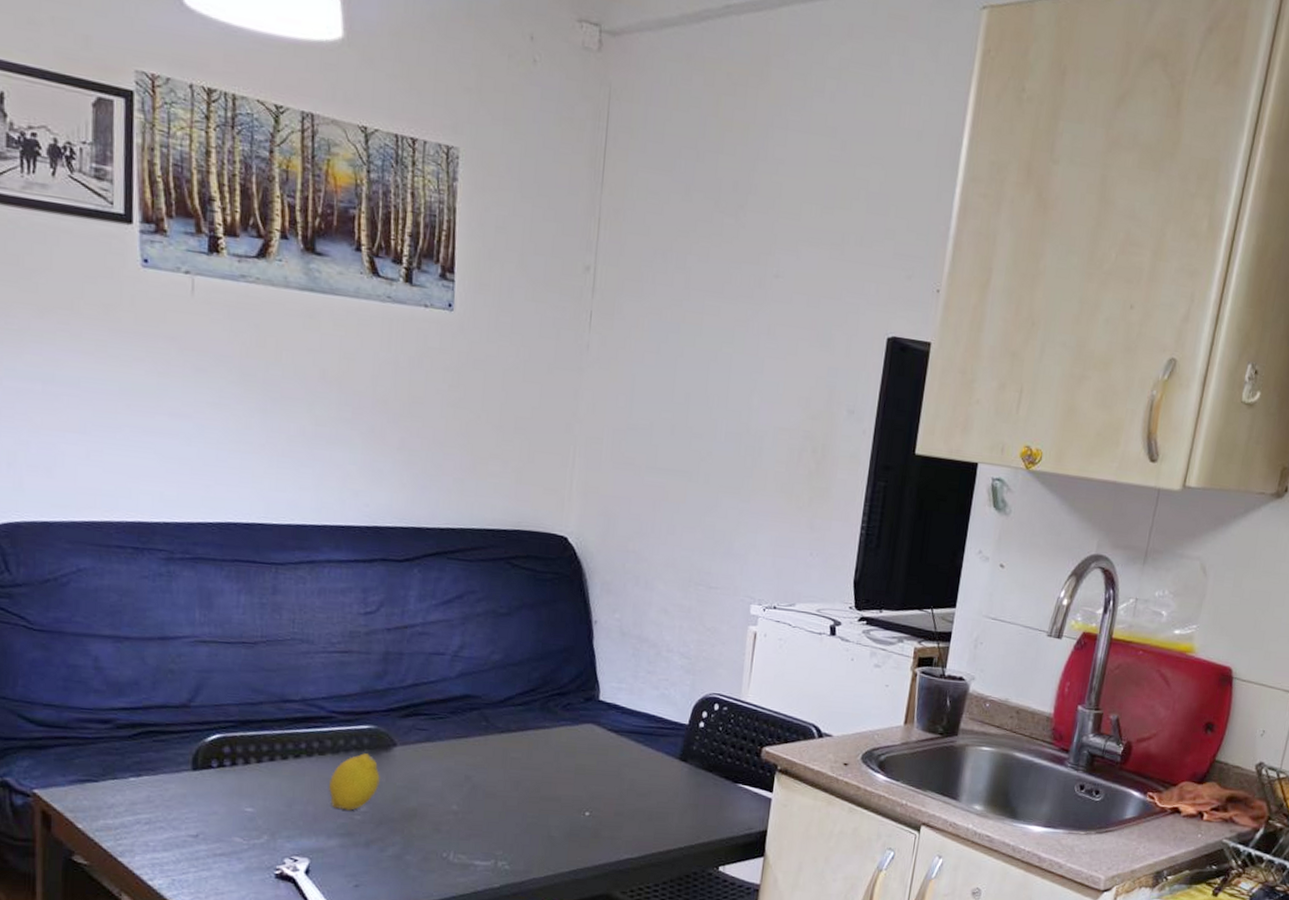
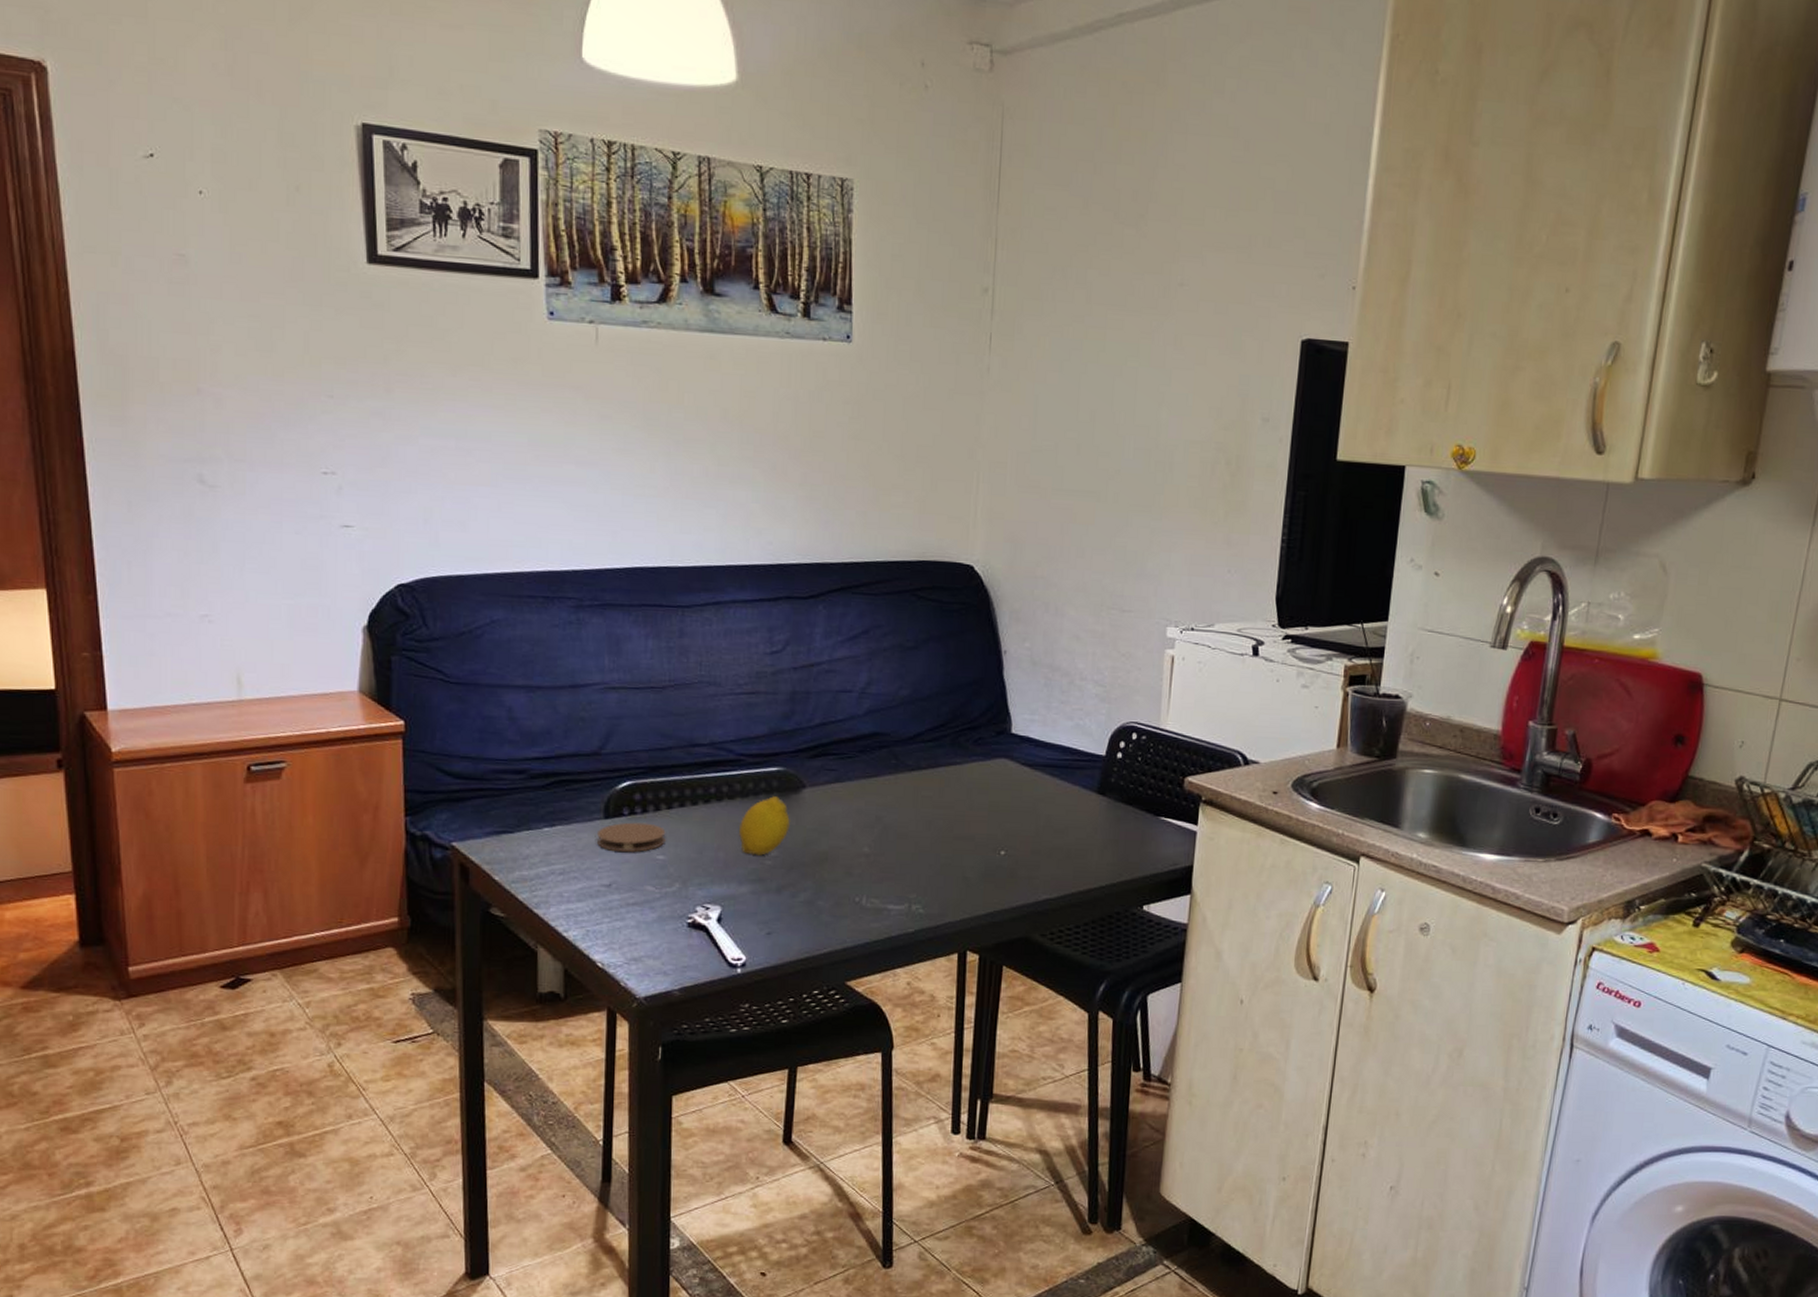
coaster: none [184,774,255,805] -> present [596,822,666,853]

